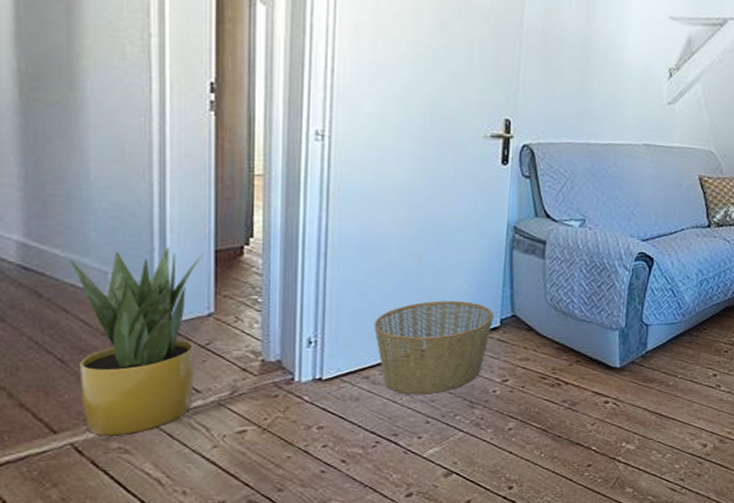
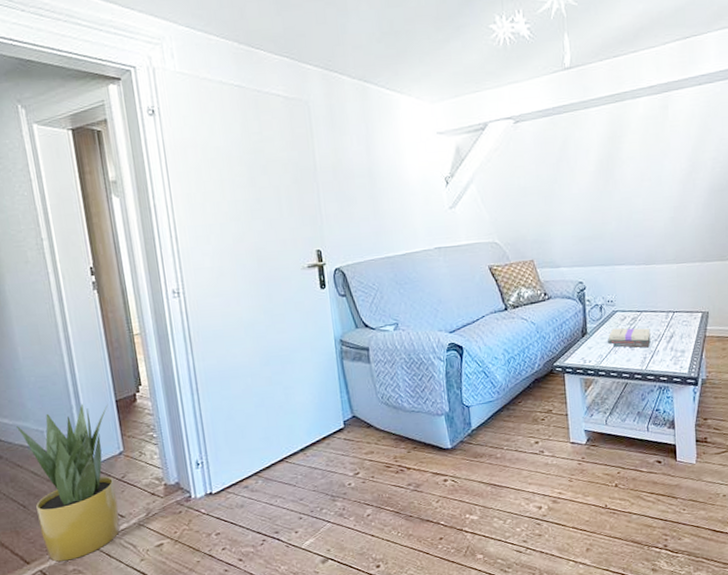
basket: present [373,300,495,394] -> none [243,410,338,497]

